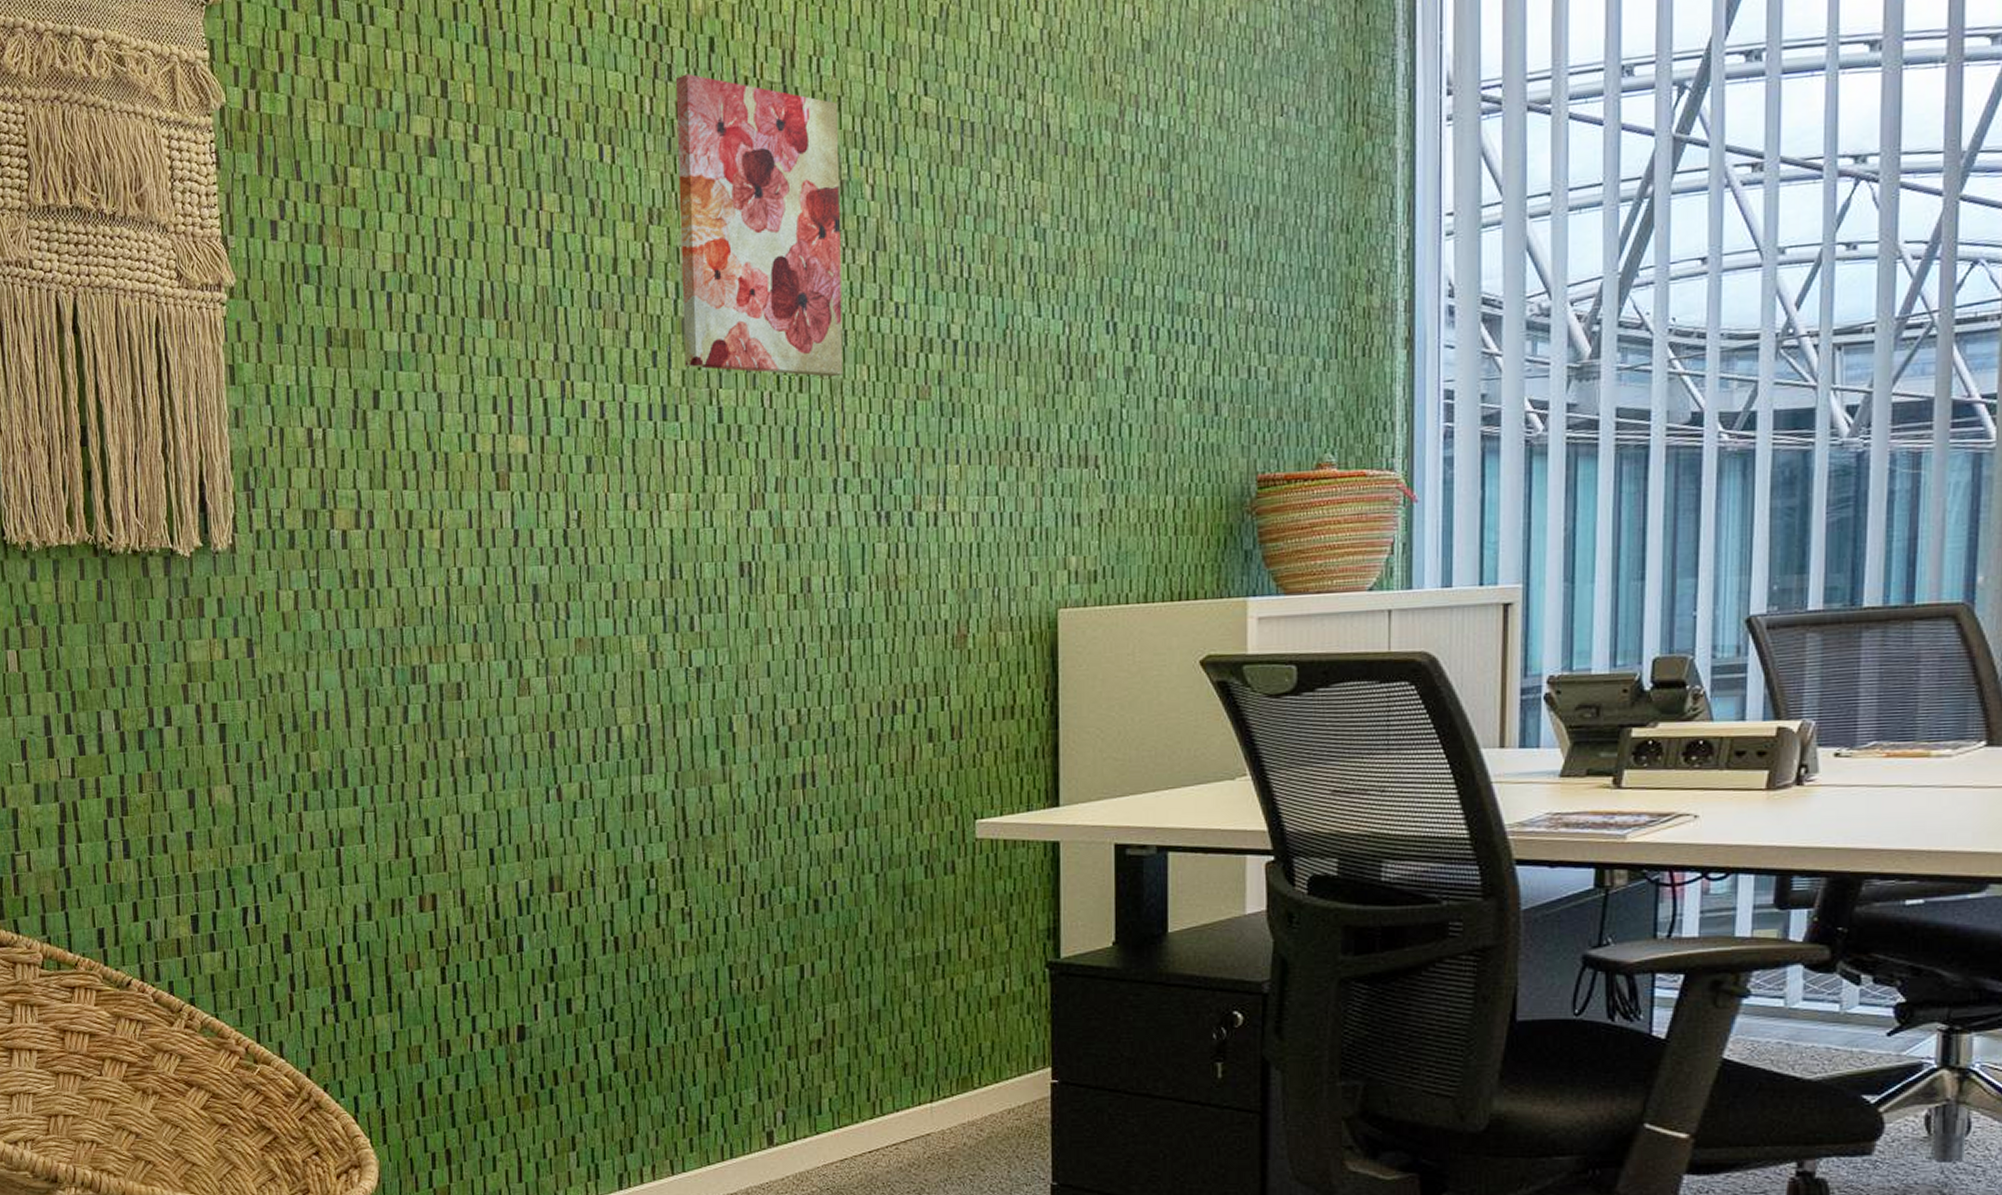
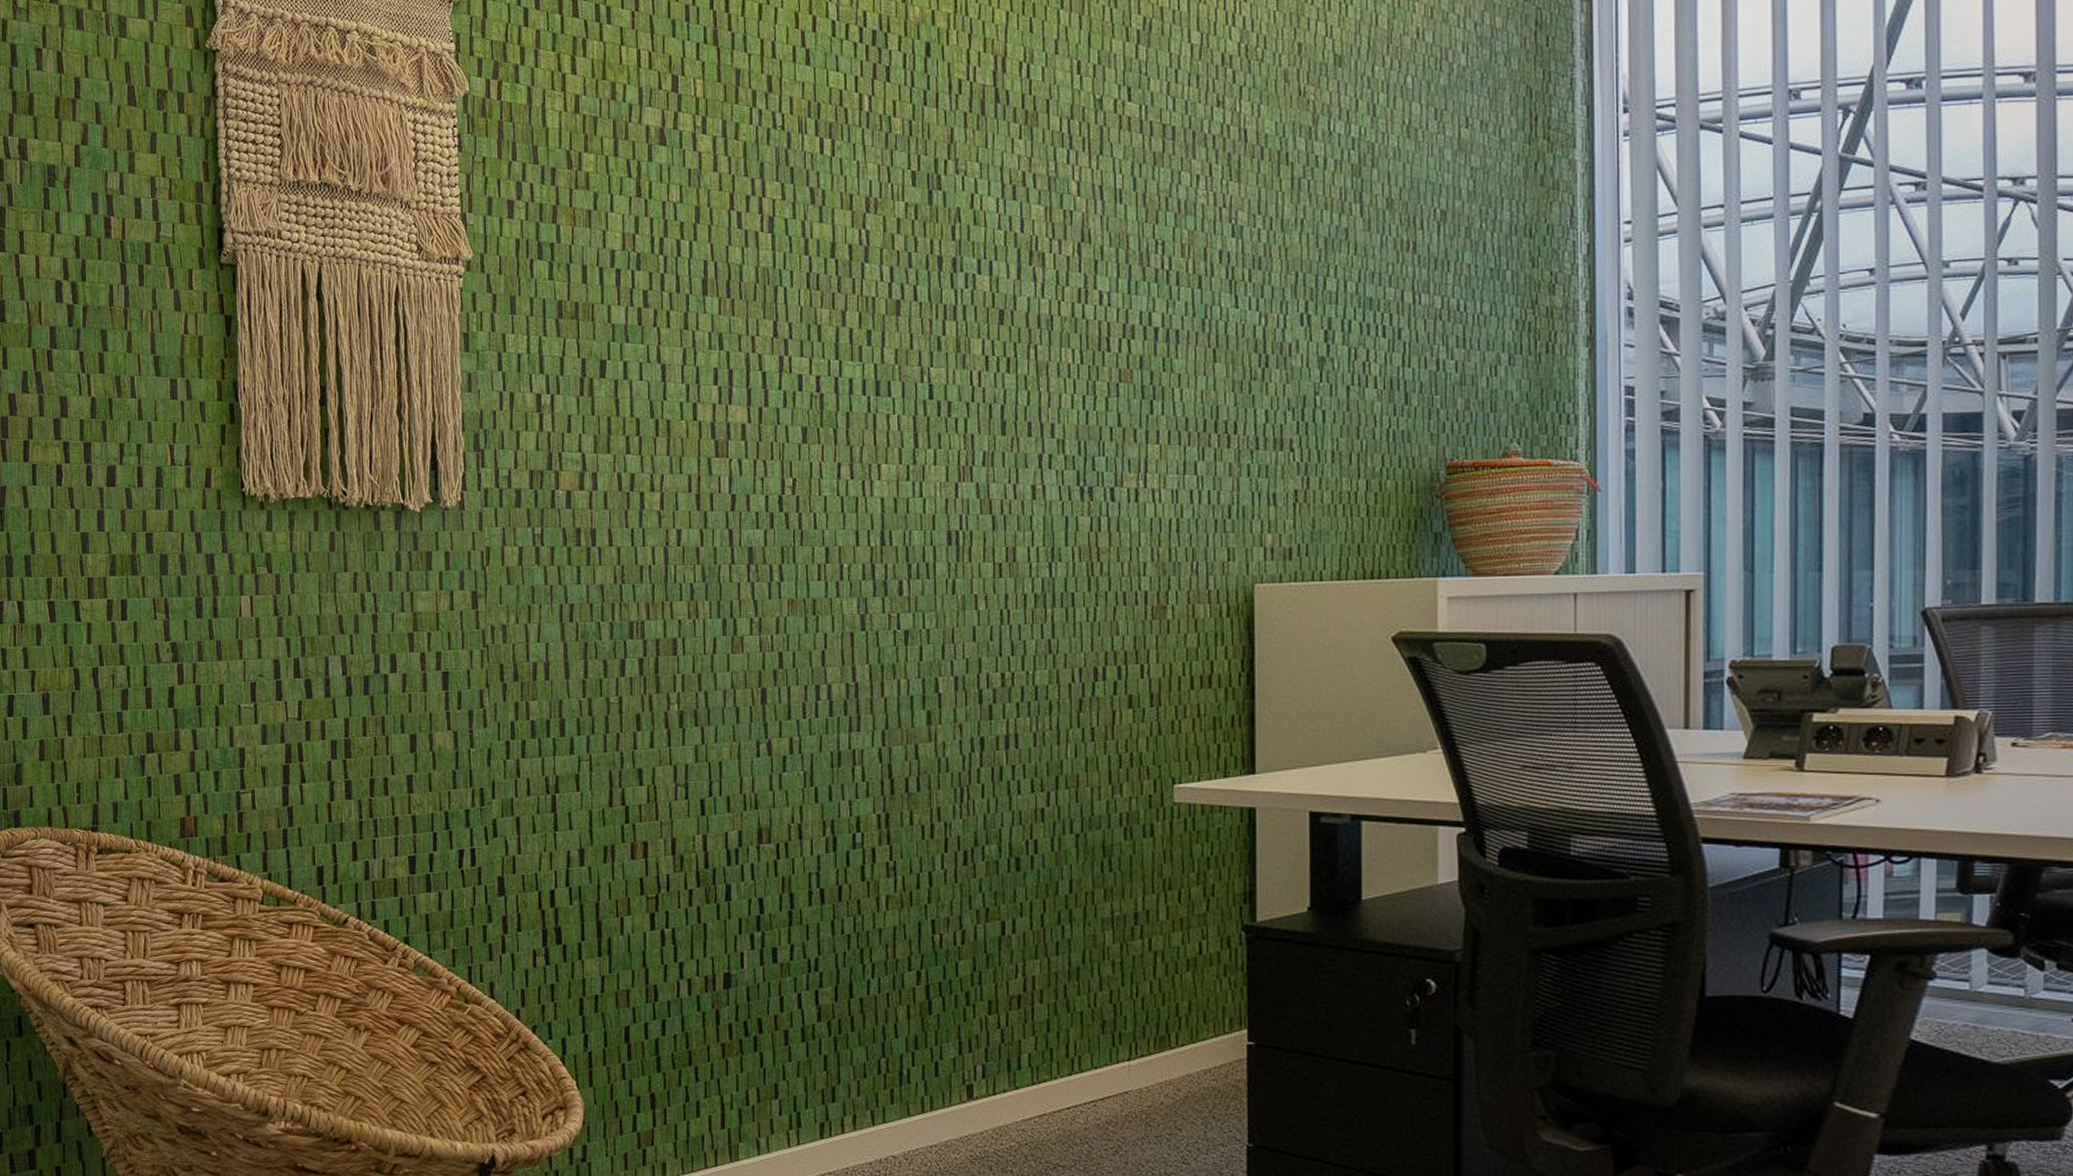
wall art: present [675,73,844,378] -> none [893,75,1049,359]

